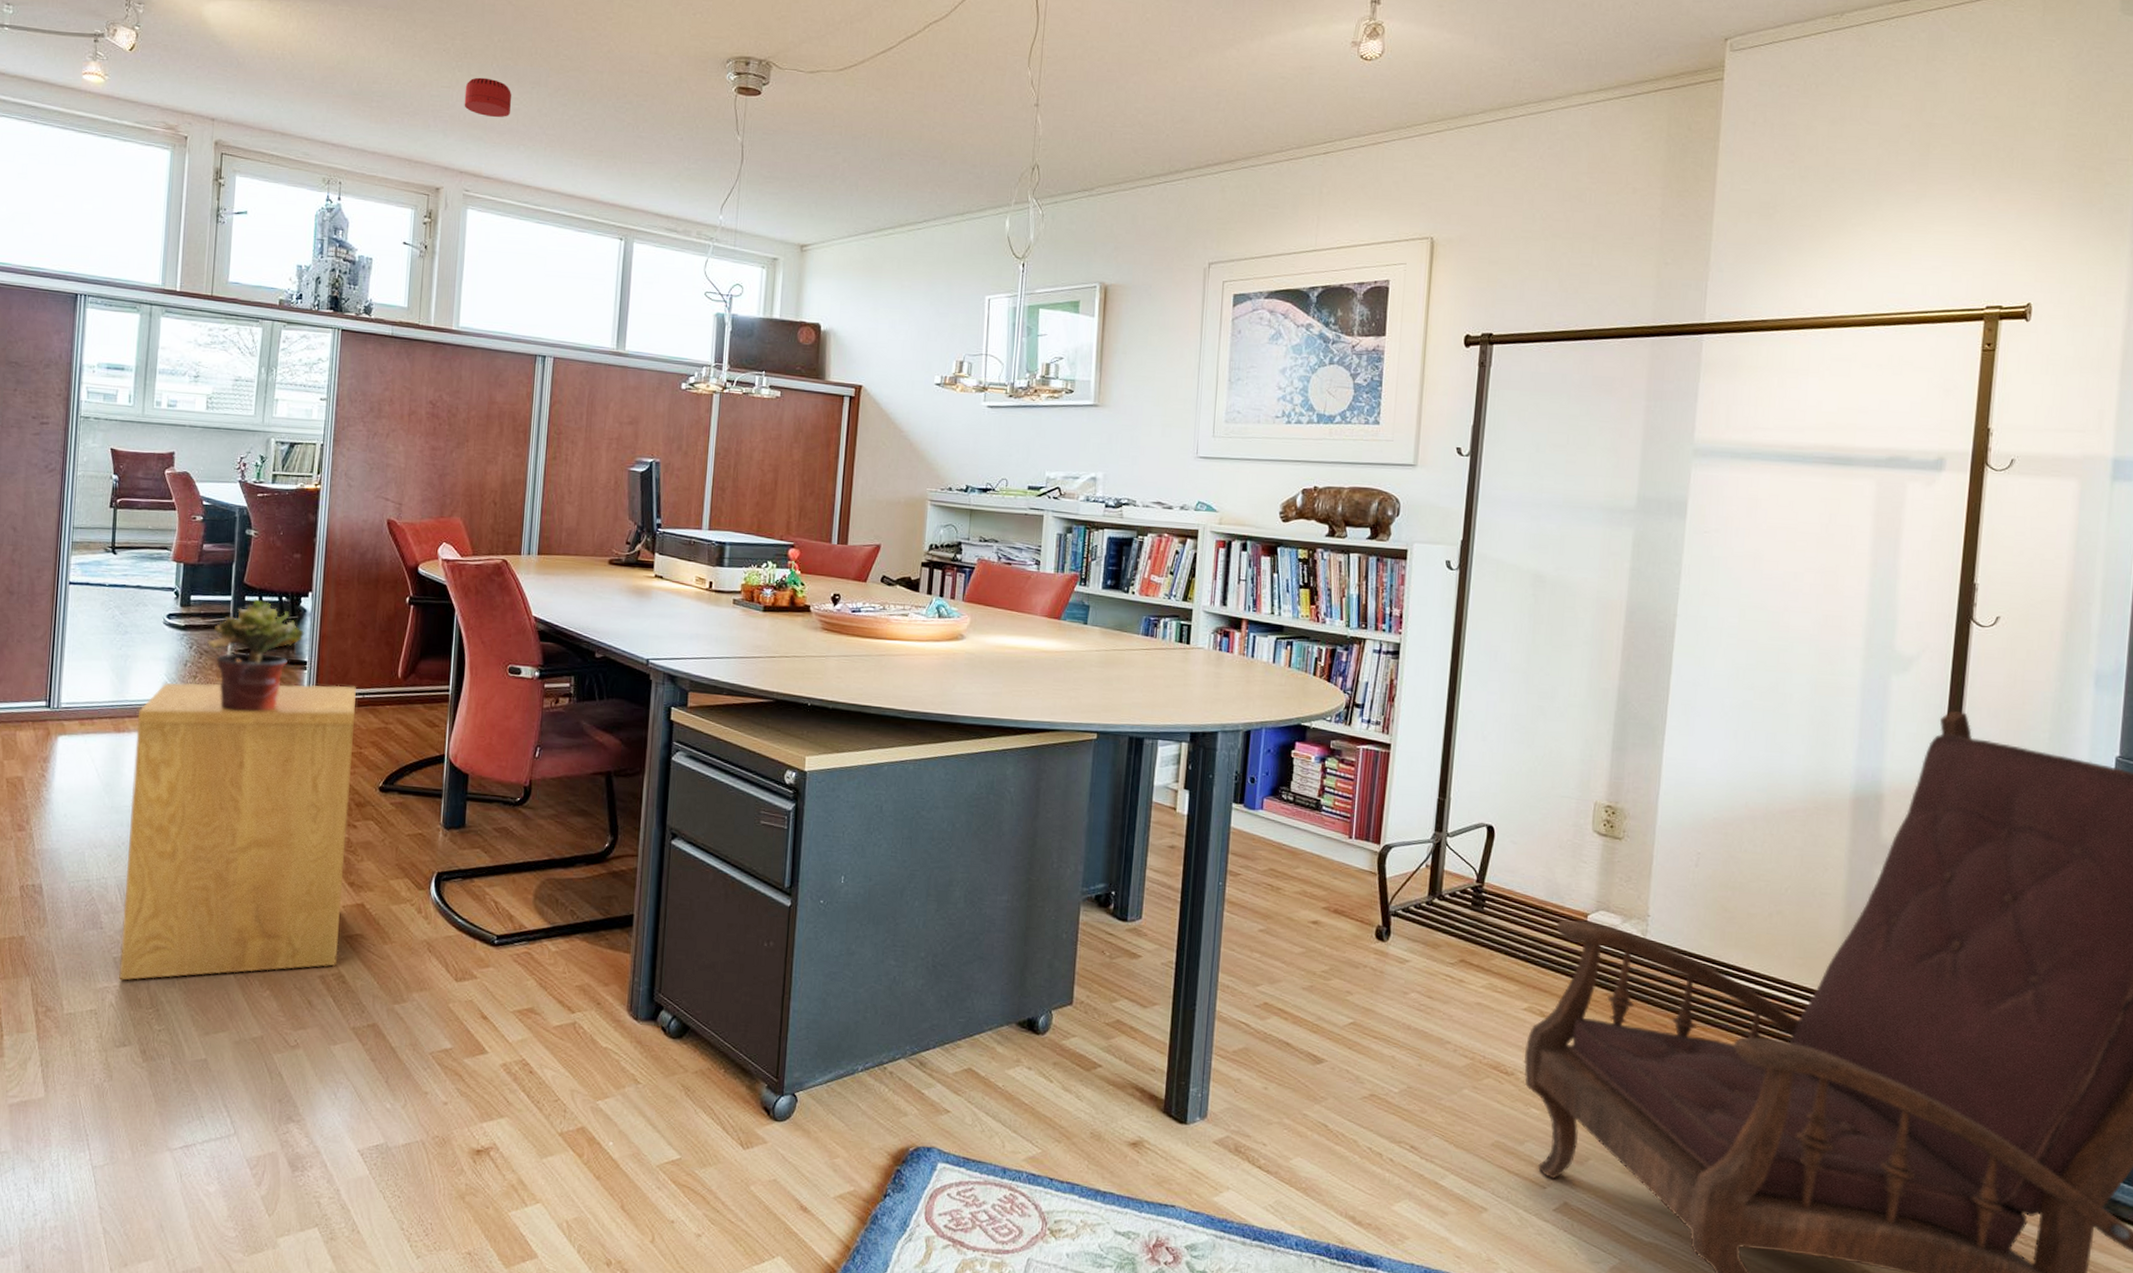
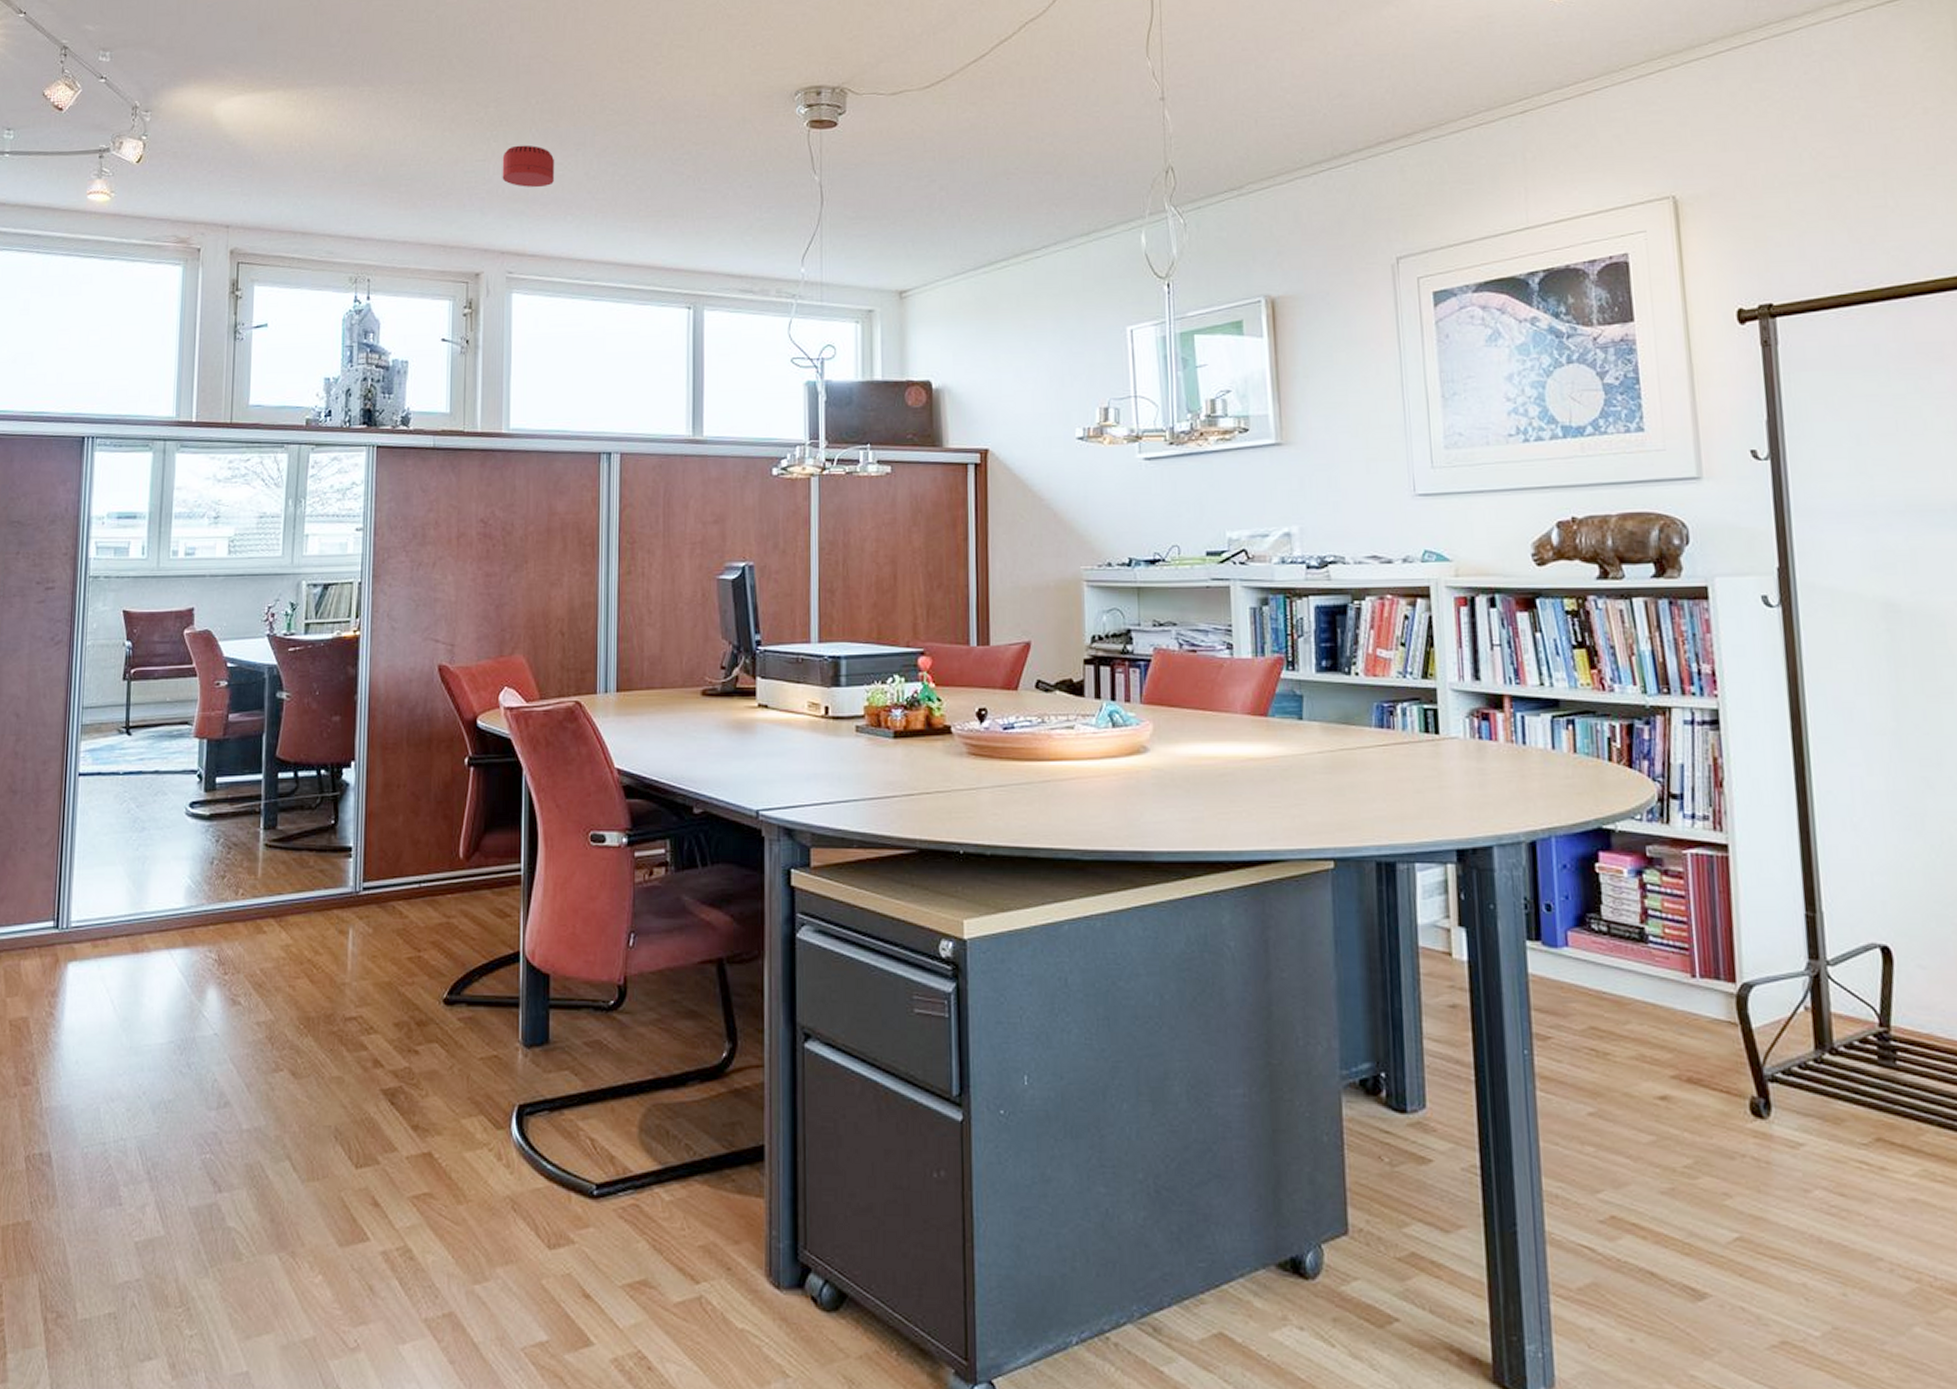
side table: present [119,682,356,980] -> none [142,873,412,1272]
potted plant: present [206,599,304,712] -> none [235,775,347,915]

